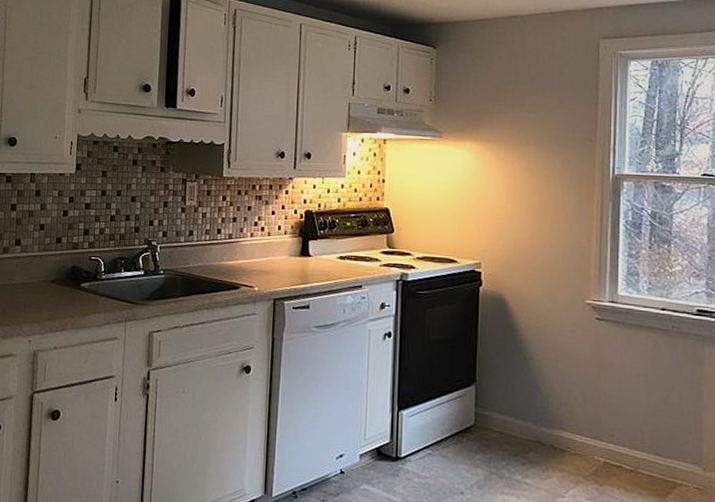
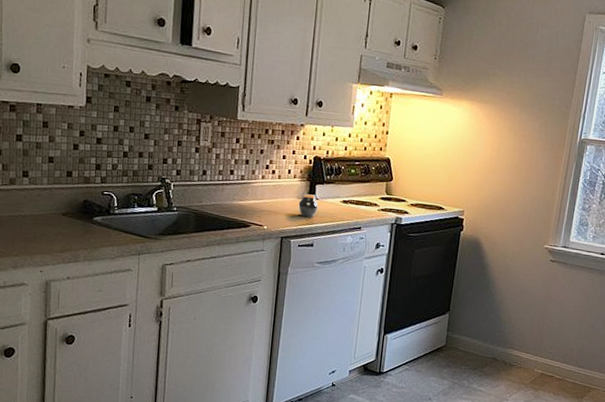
jar: none [291,251,313,276] -> present [298,194,319,217]

